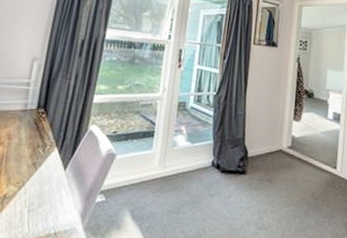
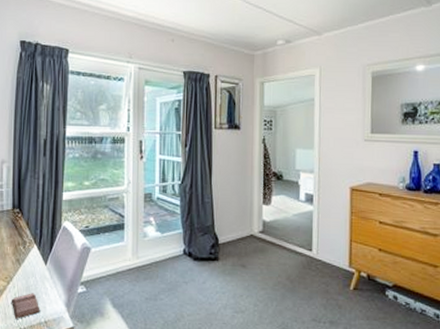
book: none [19,200,52,230] -> present [12,293,41,319]

